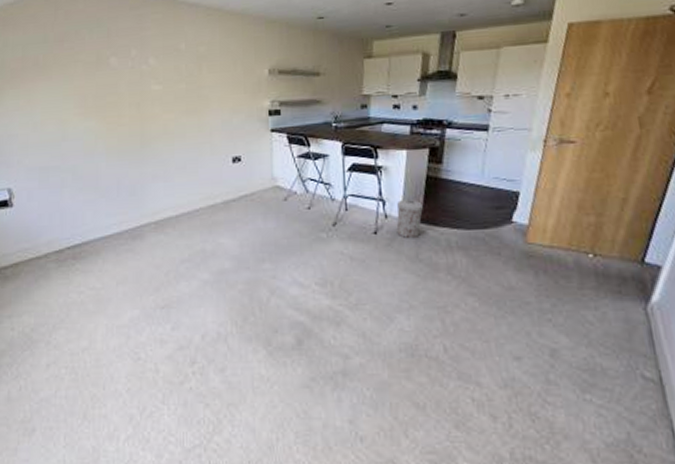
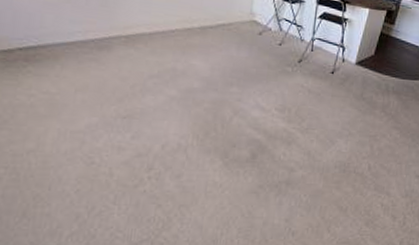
trash can: present [396,199,424,239] -> none [349,49,374,81]

